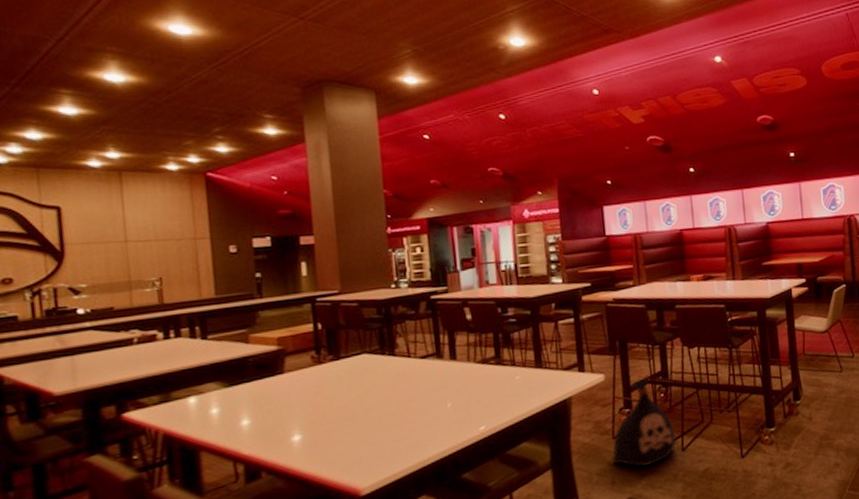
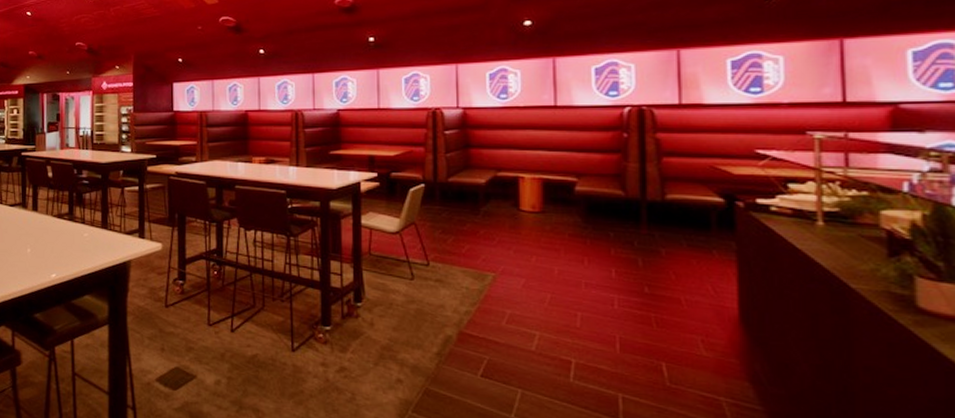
bag: present [612,377,676,467] -> none [163,253,226,340]

